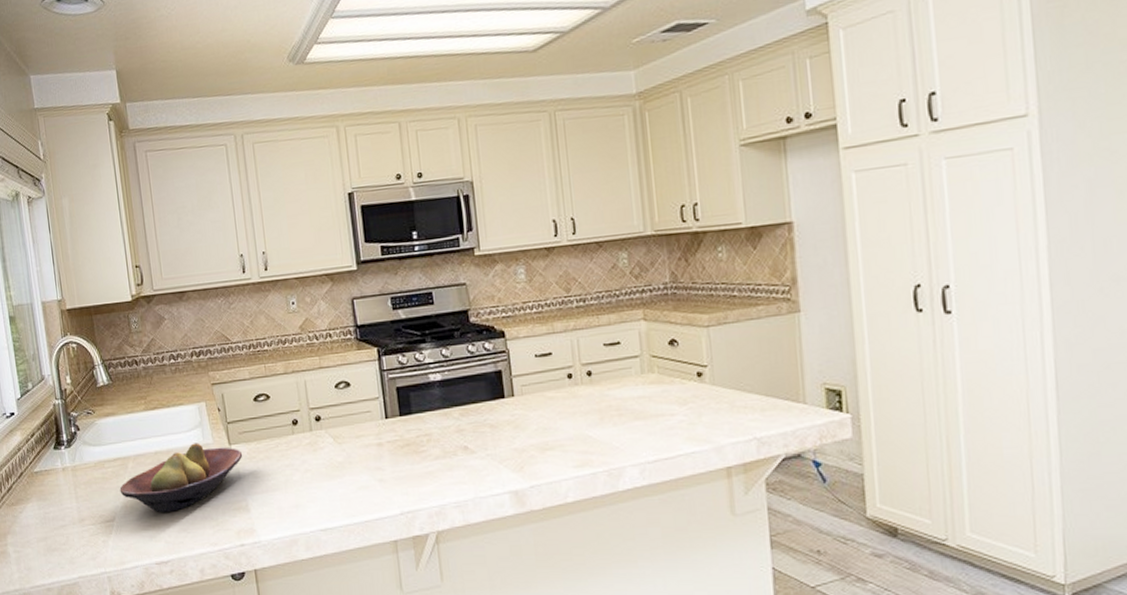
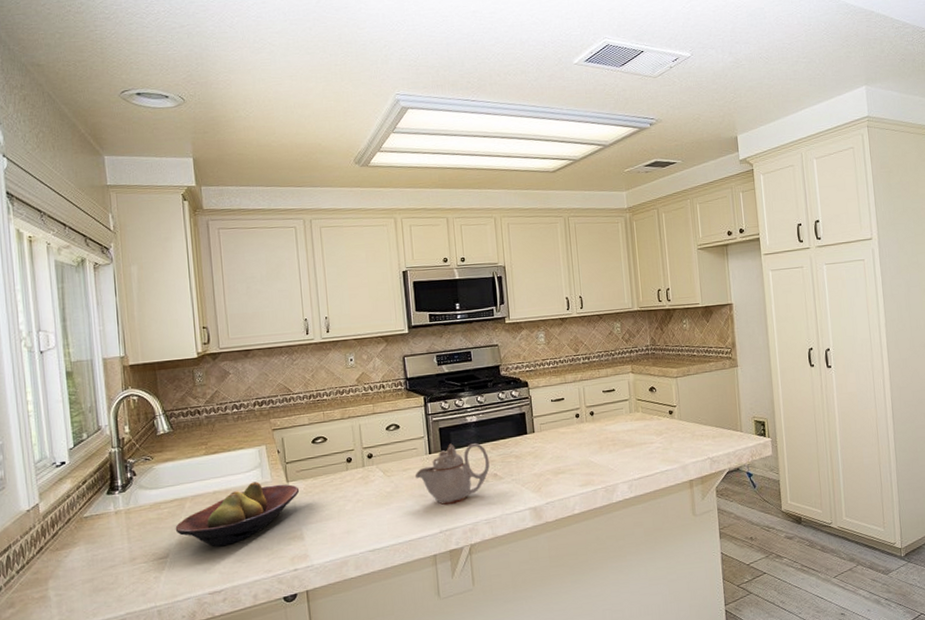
teapot: none [369,407,459,481] -> present [415,443,490,505]

